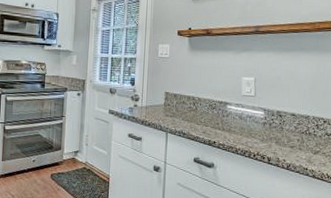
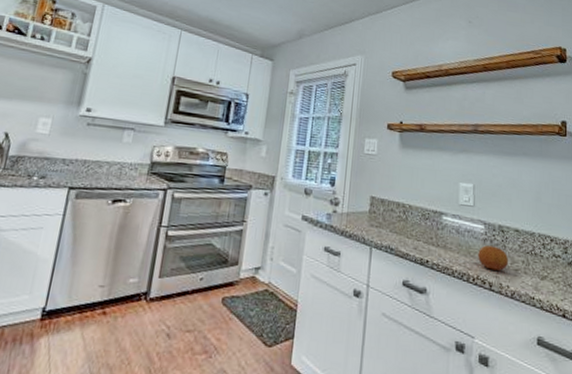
fruit: none [258,128,286,148] -> present [478,245,509,271]

